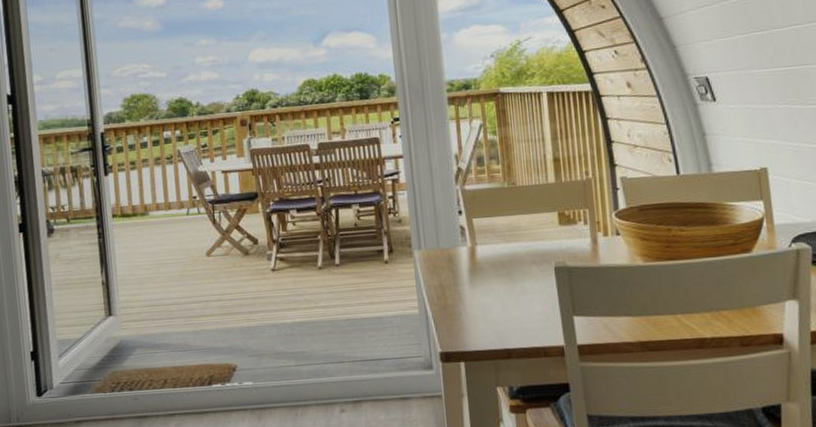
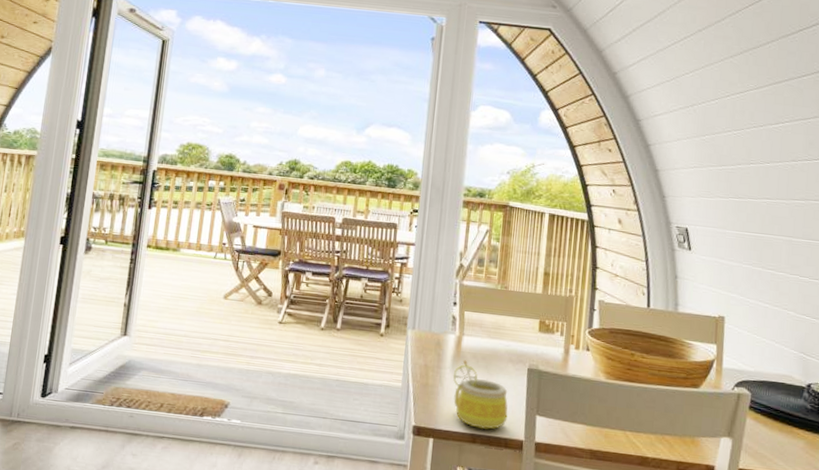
mug: none [473,271,542,343] -> present [453,360,508,430]

